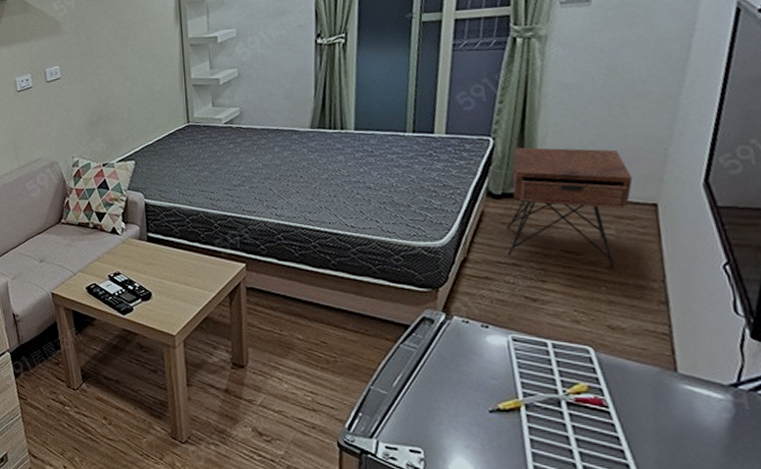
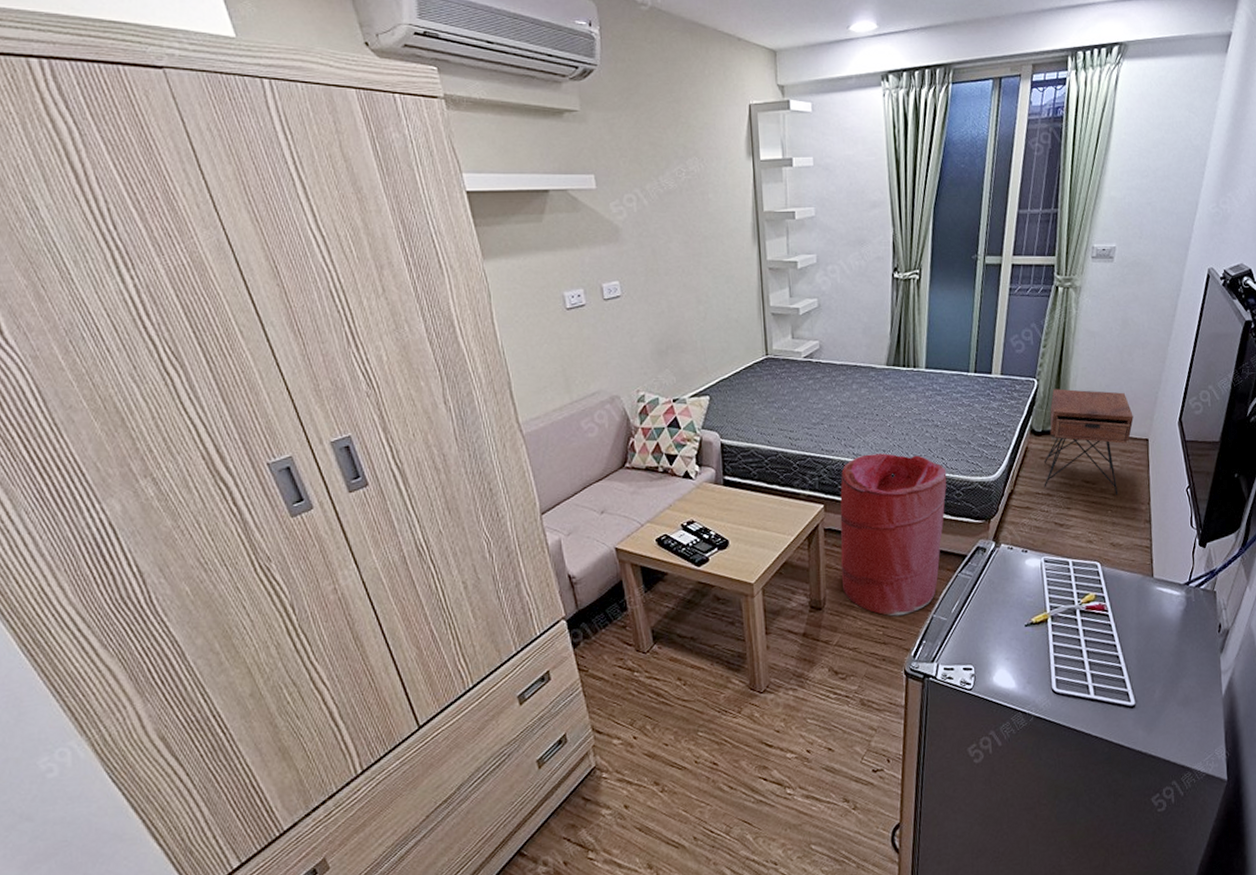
laundry hamper: none [262,215,383,383] -> present [840,453,947,616]

